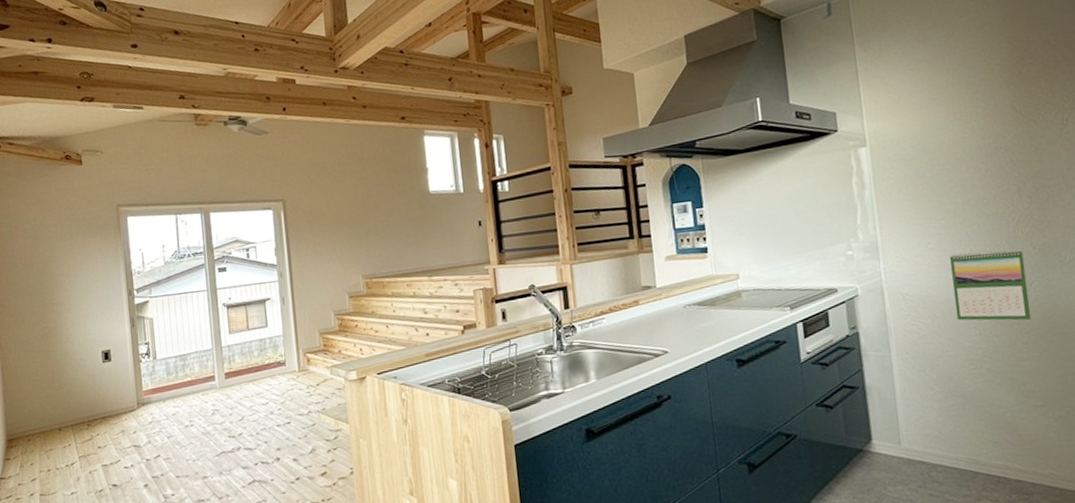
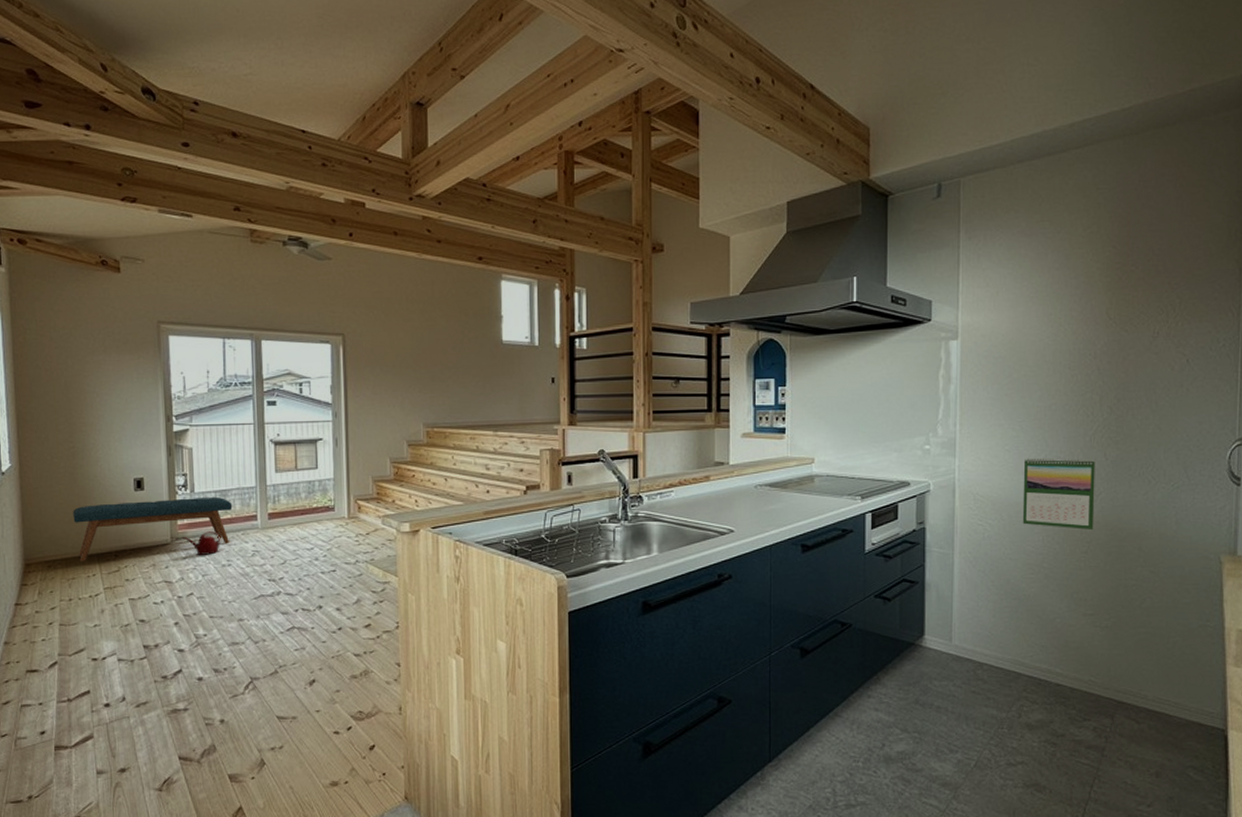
bench: none [48,362,192,433] -> present [73,498,233,562]
watering can: none [147,394,183,418] -> present [181,531,220,555]

